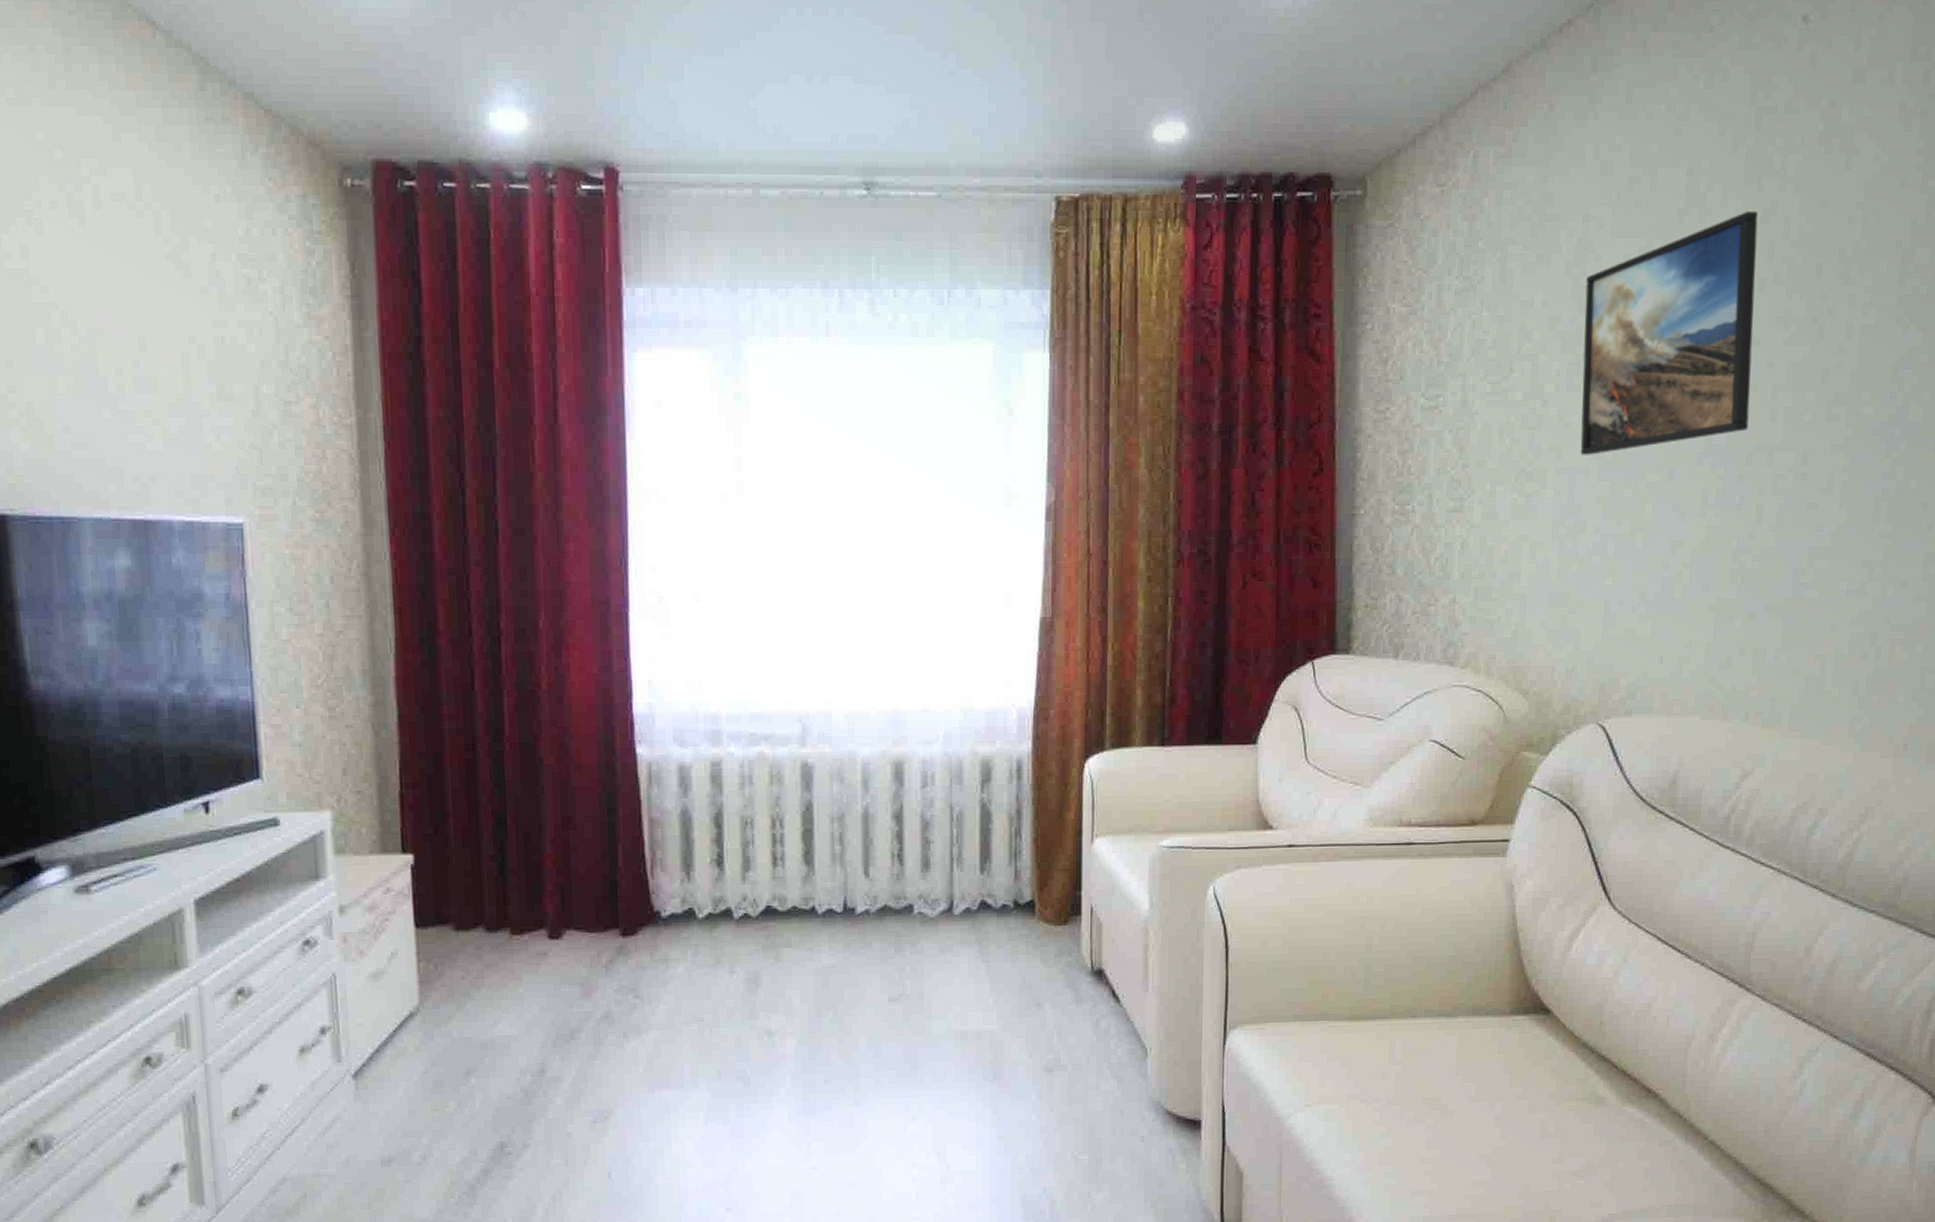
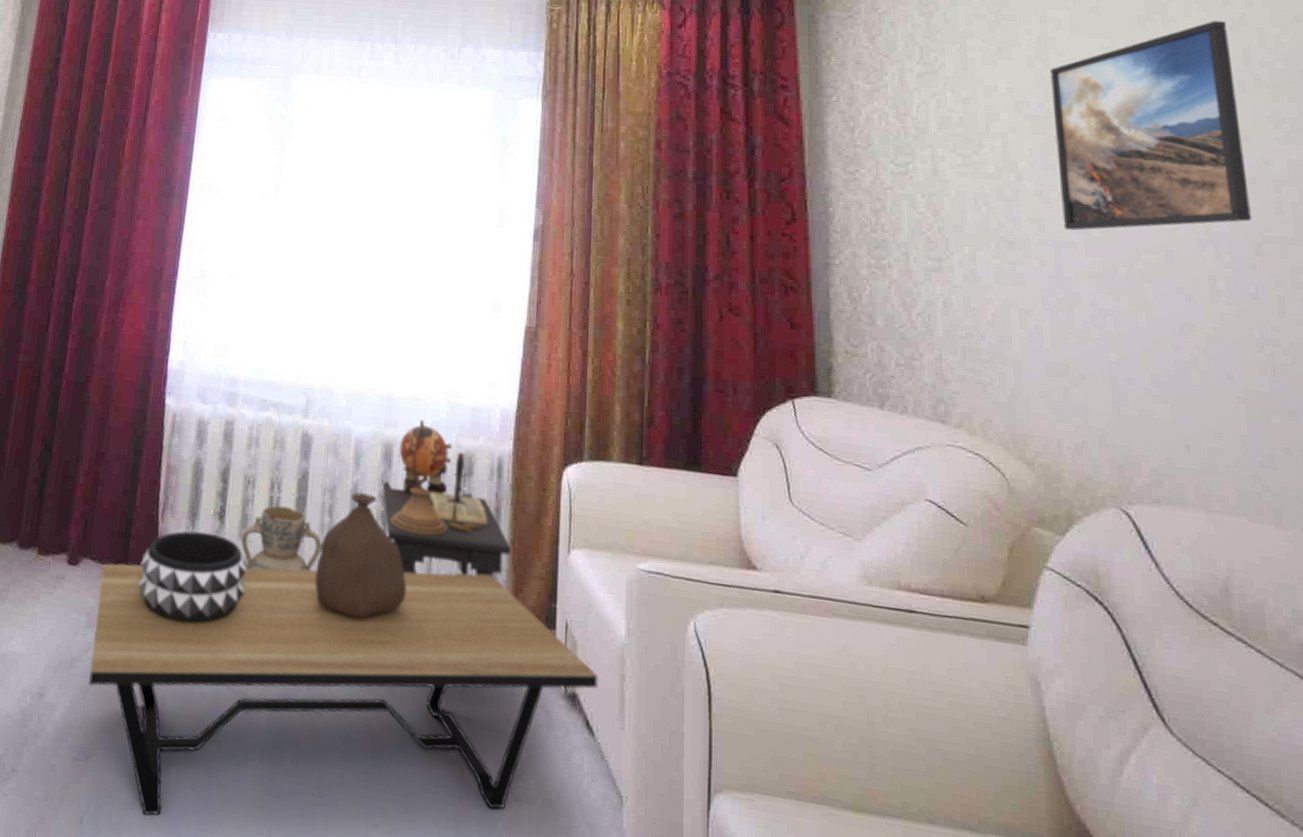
coffee table: none [589,875,1123,1158] -> present [89,563,598,816]
decorative bowl: none [634,881,756,976] -> present [138,531,247,624]
ceramic jug: none [745,841,835,912] -> present [241,505,322,572]
bag: none [831,815,929,938] -> present [315,492,407,618]
side table: none [895,731,1034,888] -> present [382,420,511,578]

